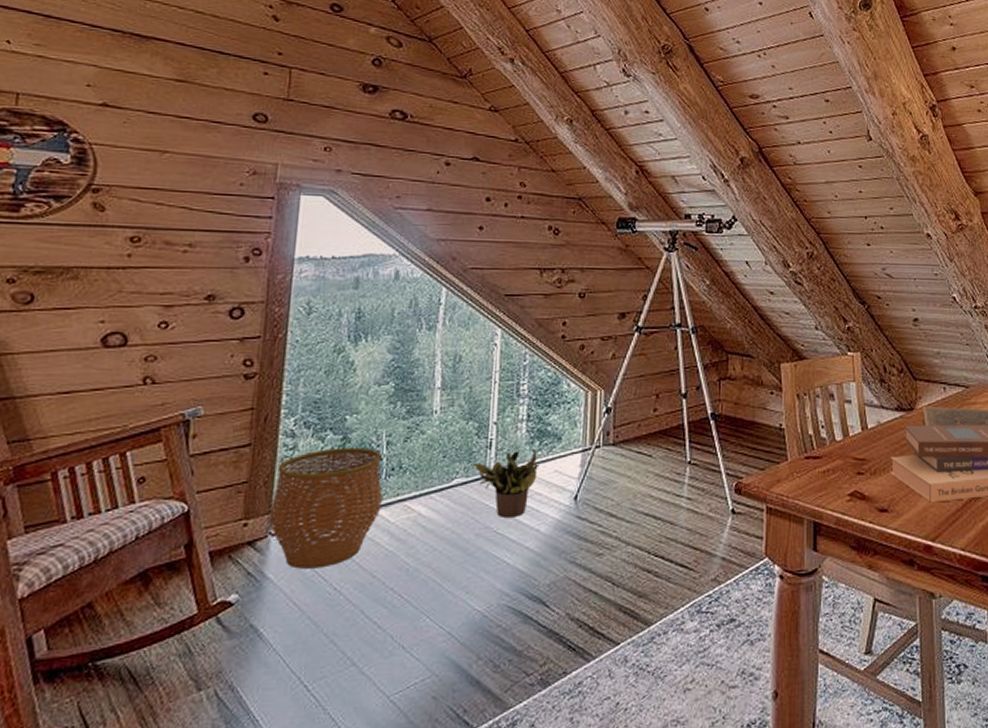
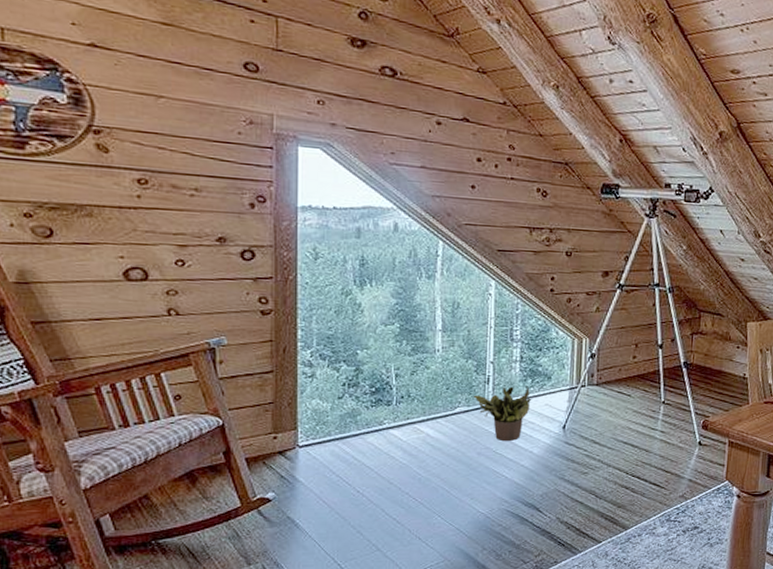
basket: present [268,447,383,569] -> none [295,377,395,475]

